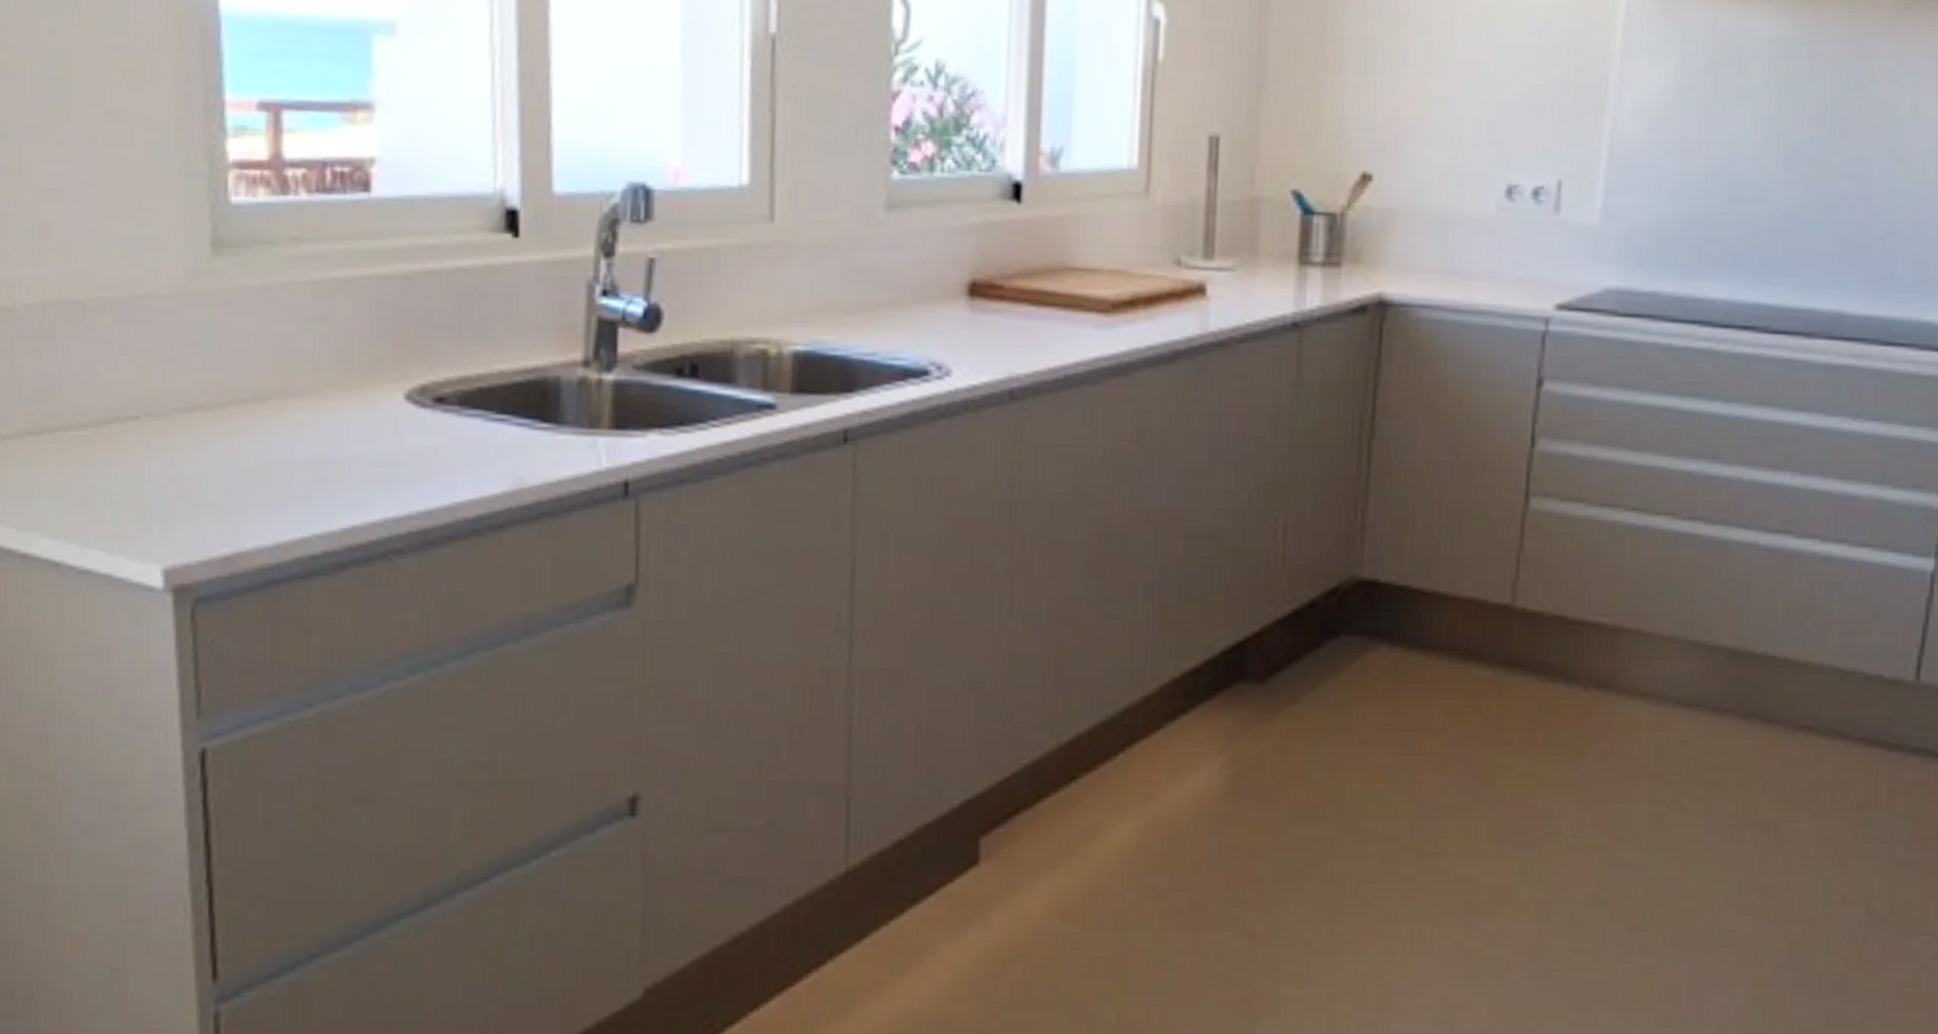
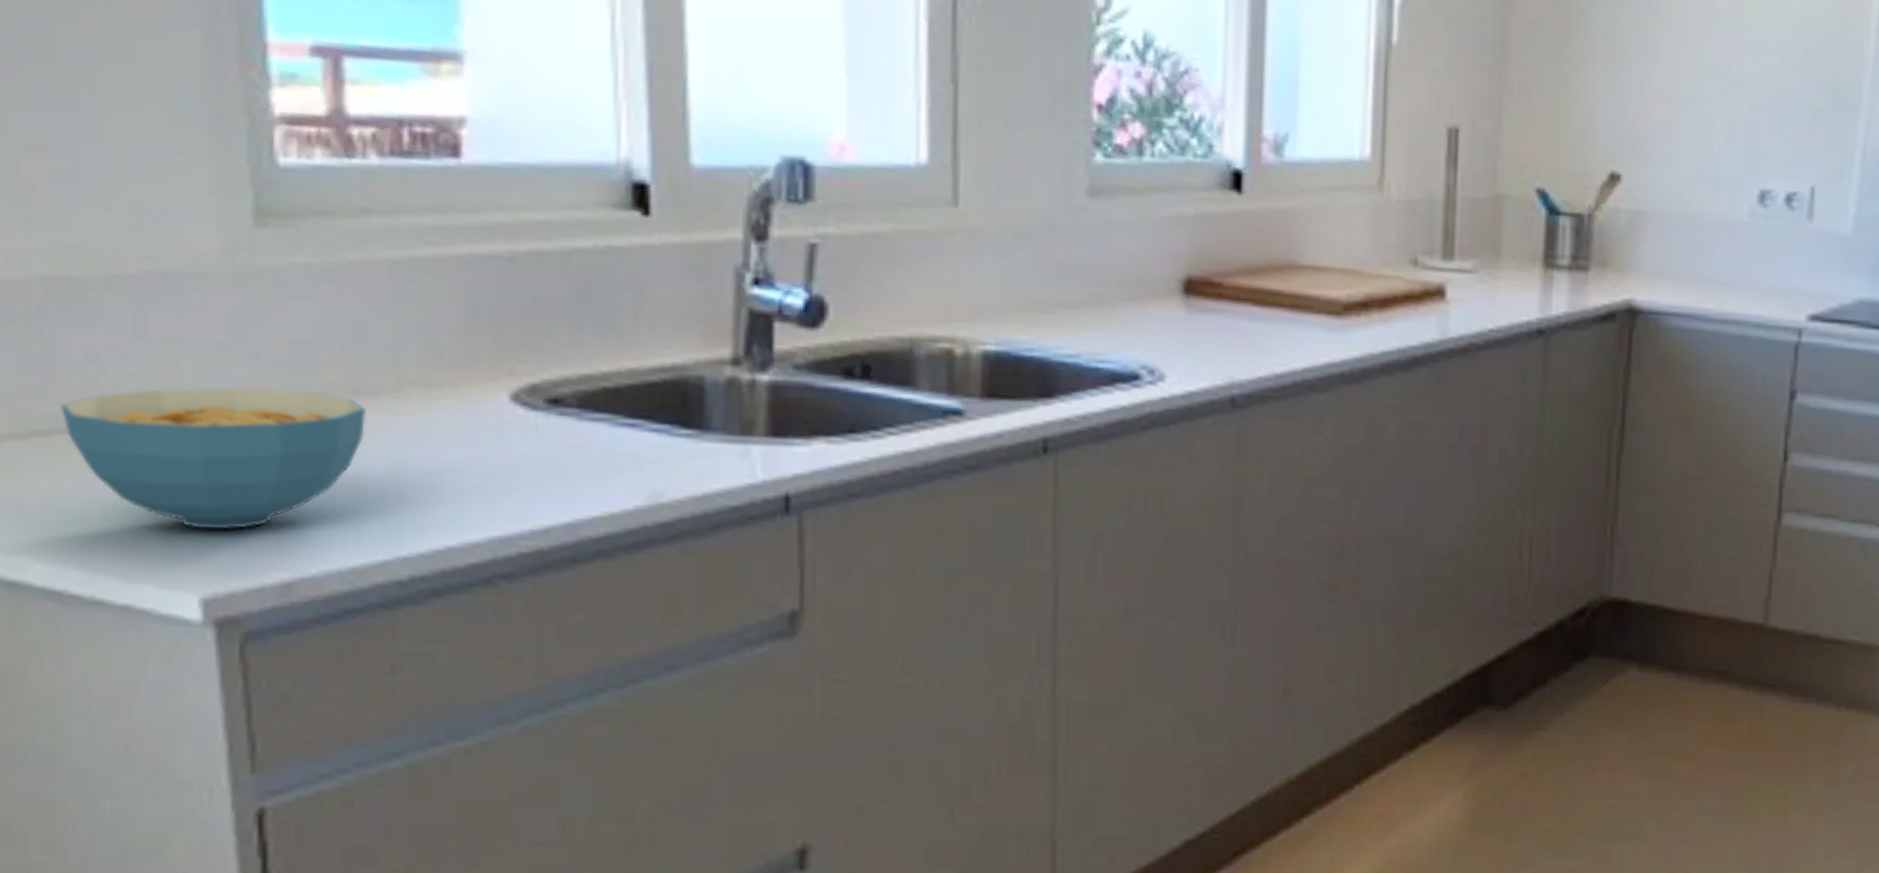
cereal bowl: none [63,391,292,511] -> present [60,387,366,530]

